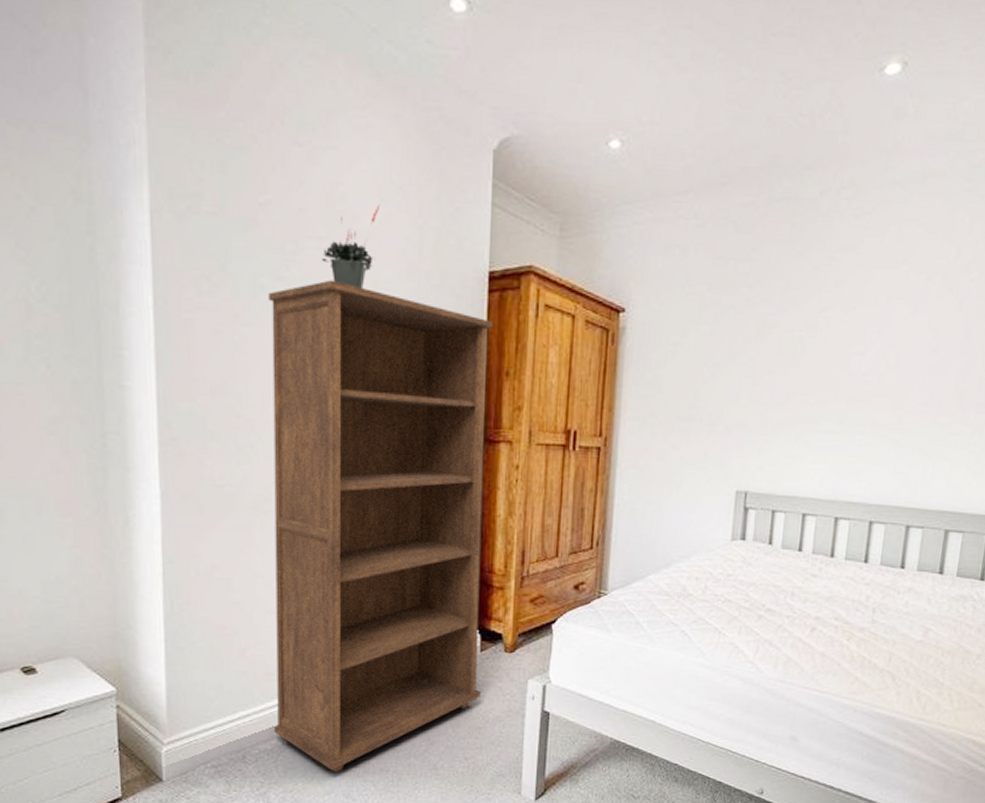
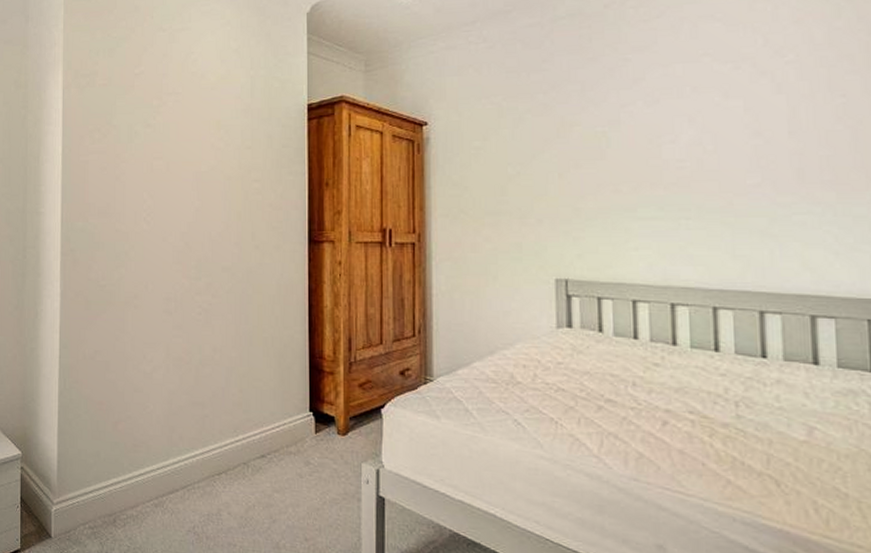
bookcase: present [268,280,494,774] -> none [138,123,317,544]
potted plant: present [321,204,381,288] -> none [178,63,222,127]

